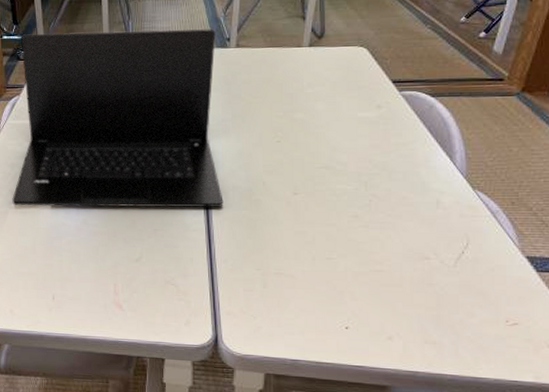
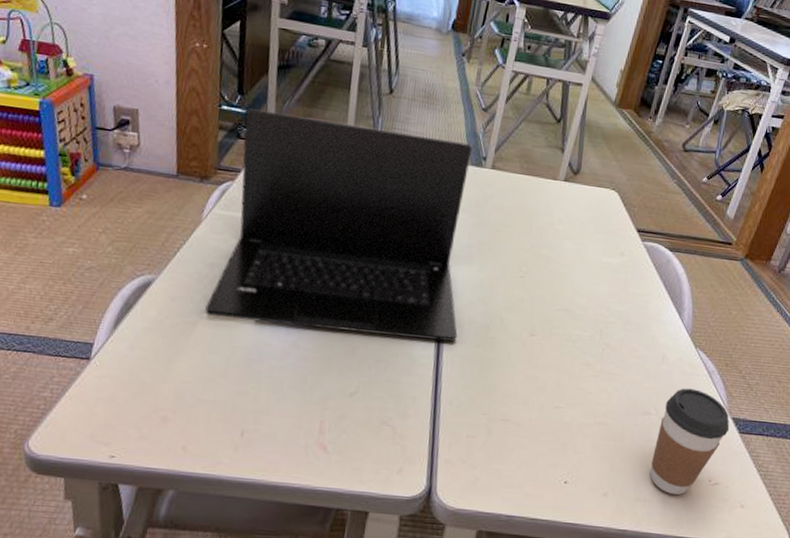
coffee cup: none [436,230,524,336] -> present [649,388,730,495]

